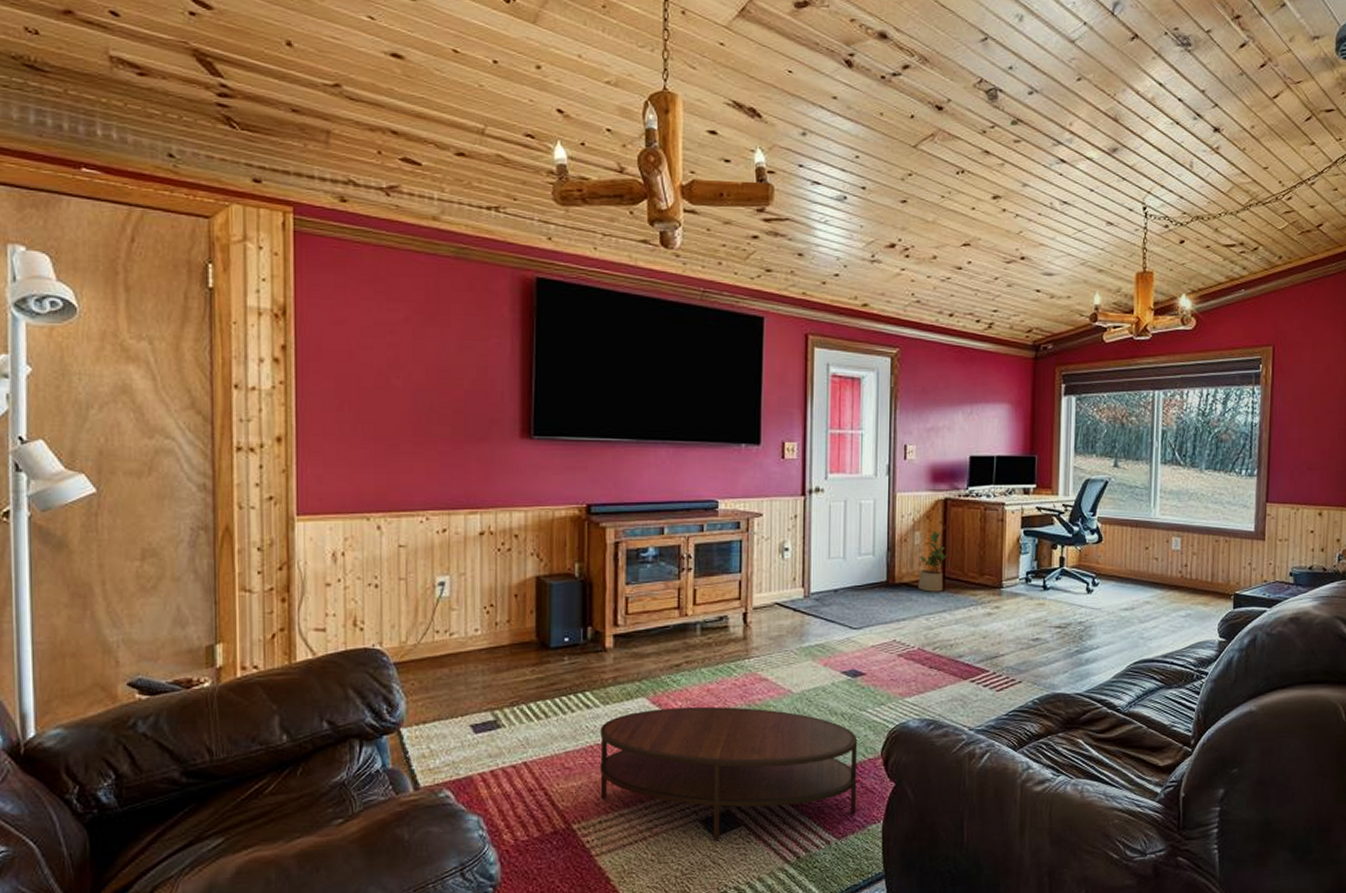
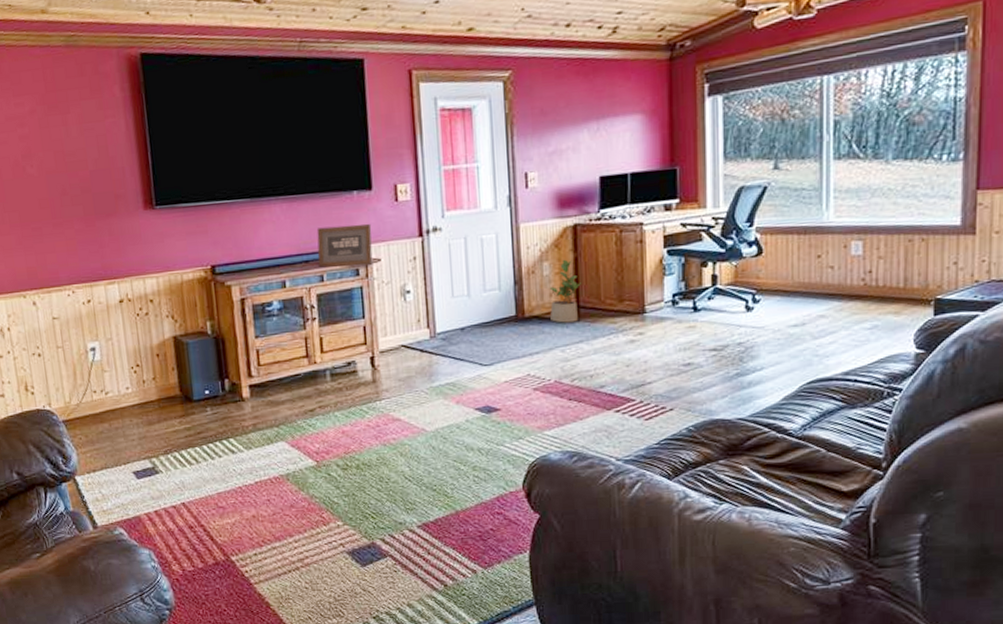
coffee table: present [600,706,858,842] -> none [246,447,501,571]
picture frame: none [699,476,757,519] -> present [316,223,373,268]

